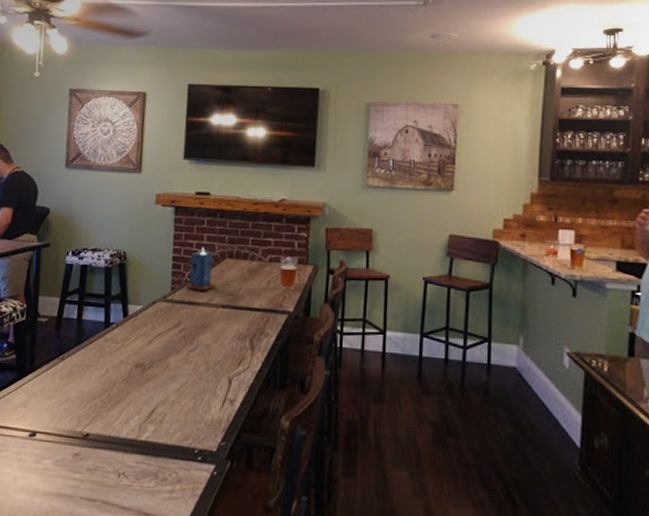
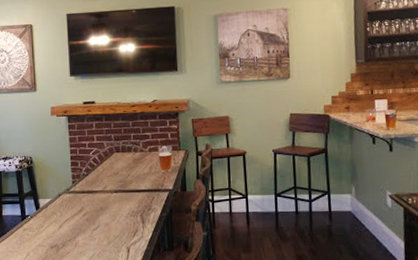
candle: present [184,246,216,291] -> none [83,145,109,181]

